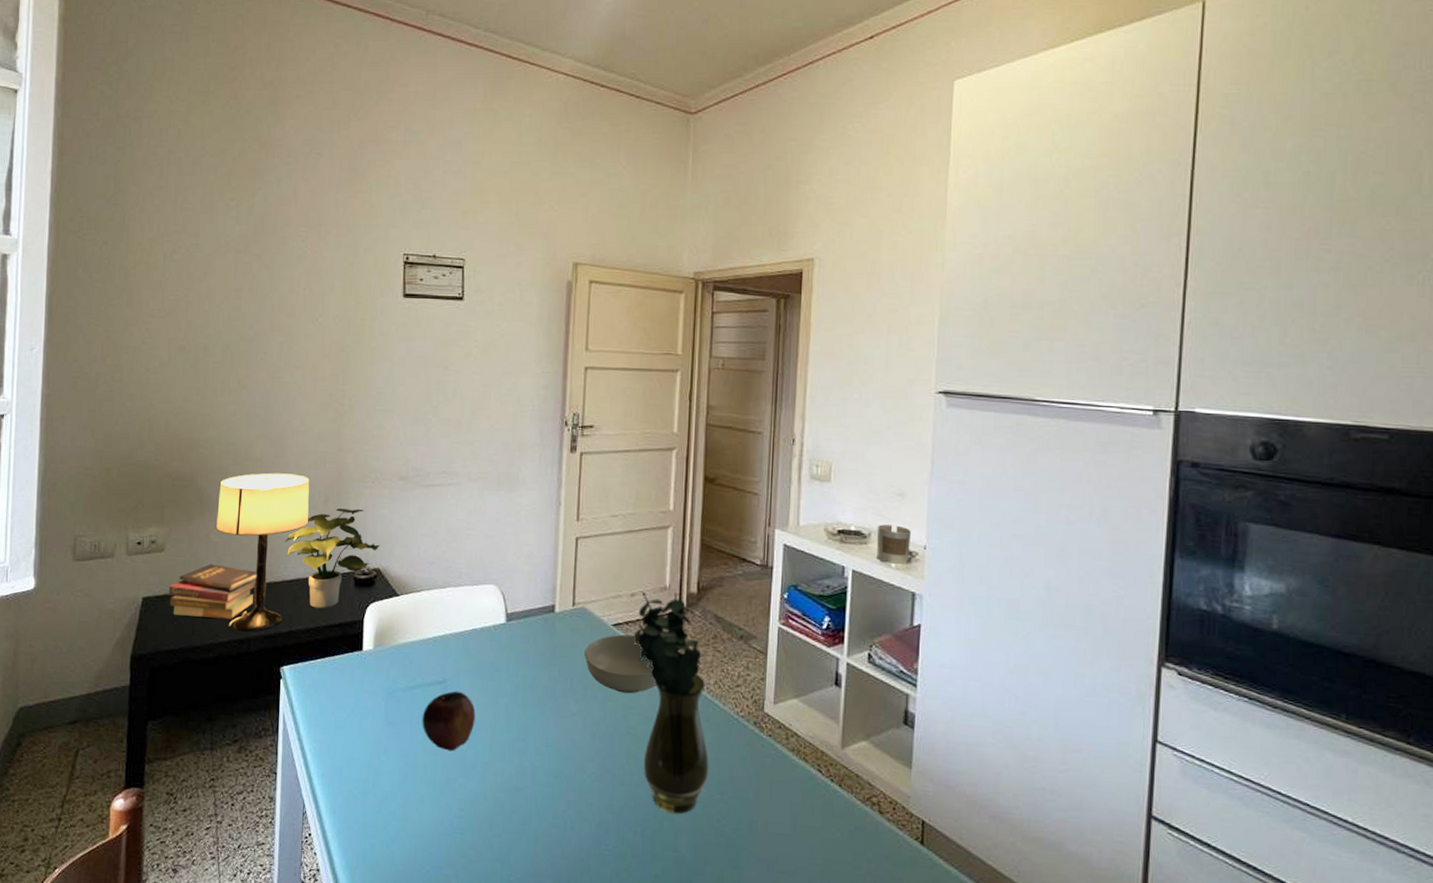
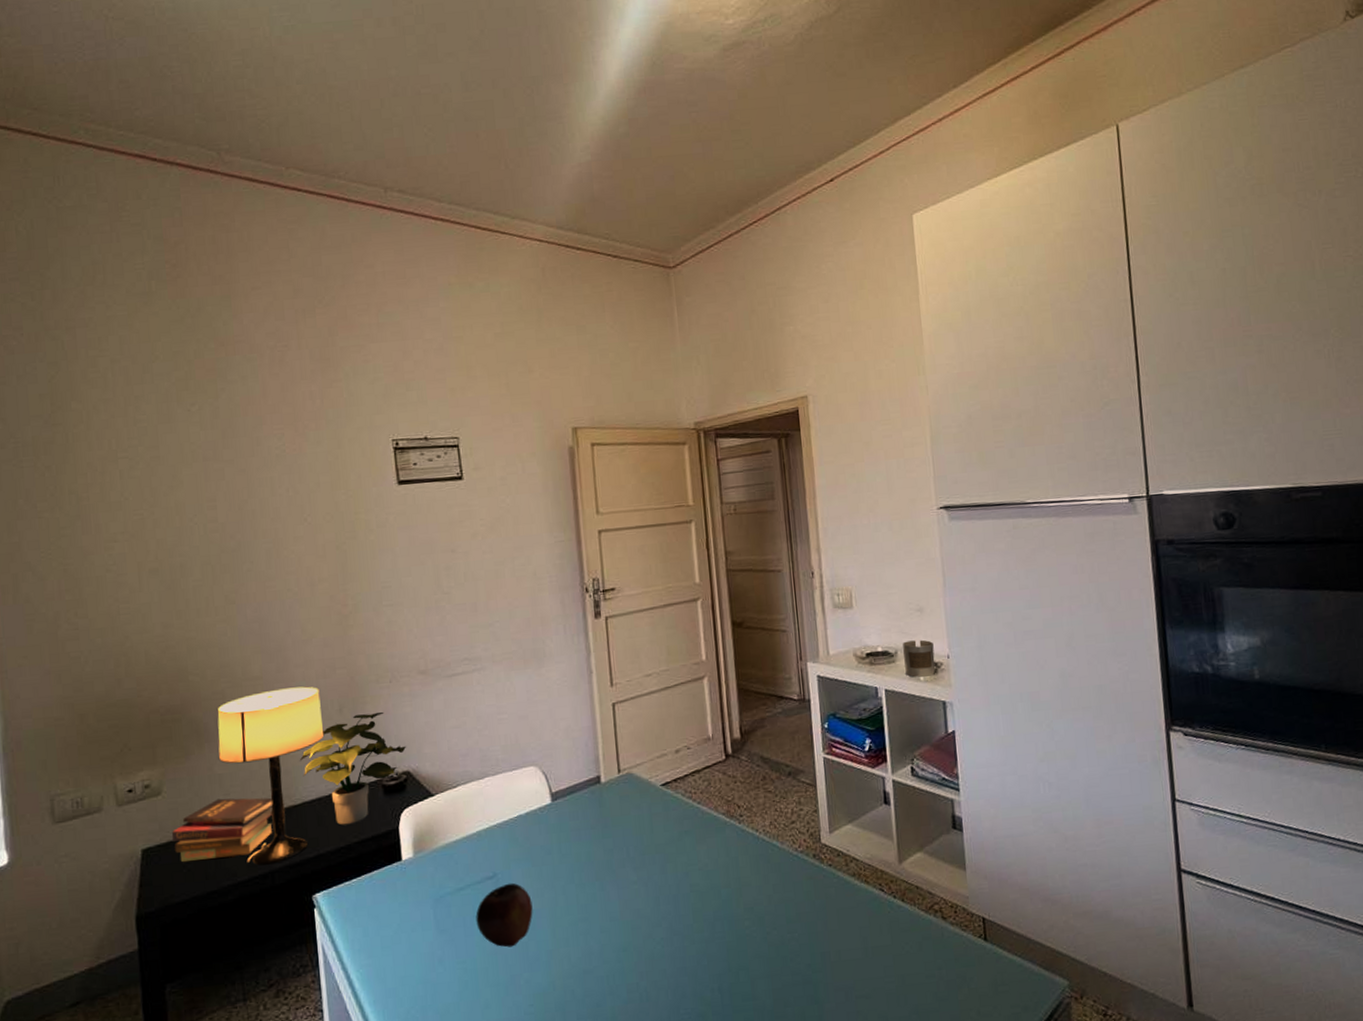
bowl: present [584,634,657,694] -> none [636,791,714,852]
vase: present [634,591,709,814] -> none [684,740,777,963]

